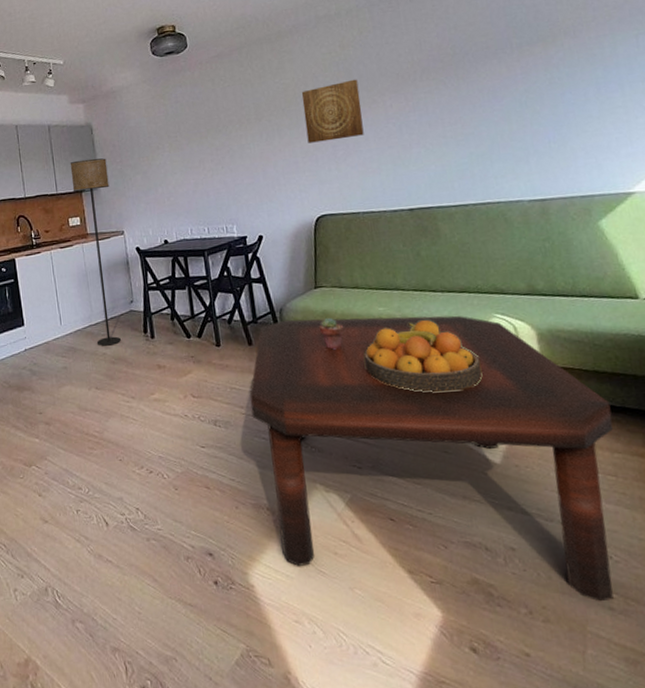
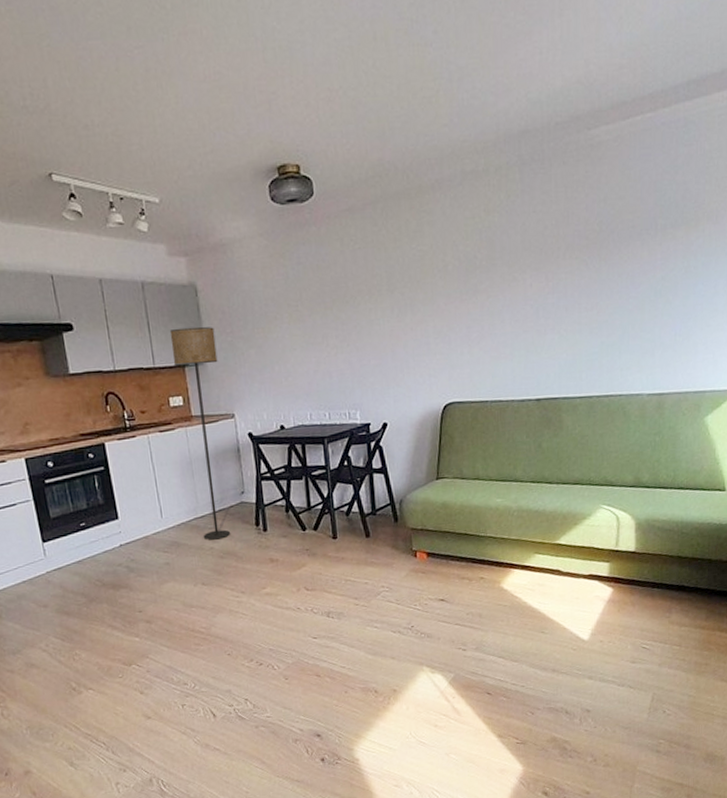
coffee table: present [249,315,614,602] -> none [364,506,686,747]
wall art: present [301,79,364,143] -> none [439,251,501,323]
potted succulent: present [319,317,345,350] -> none [437,508,462,541]
fruit bowl: present [364,319,482,392] -> none [478,510,583,579]

